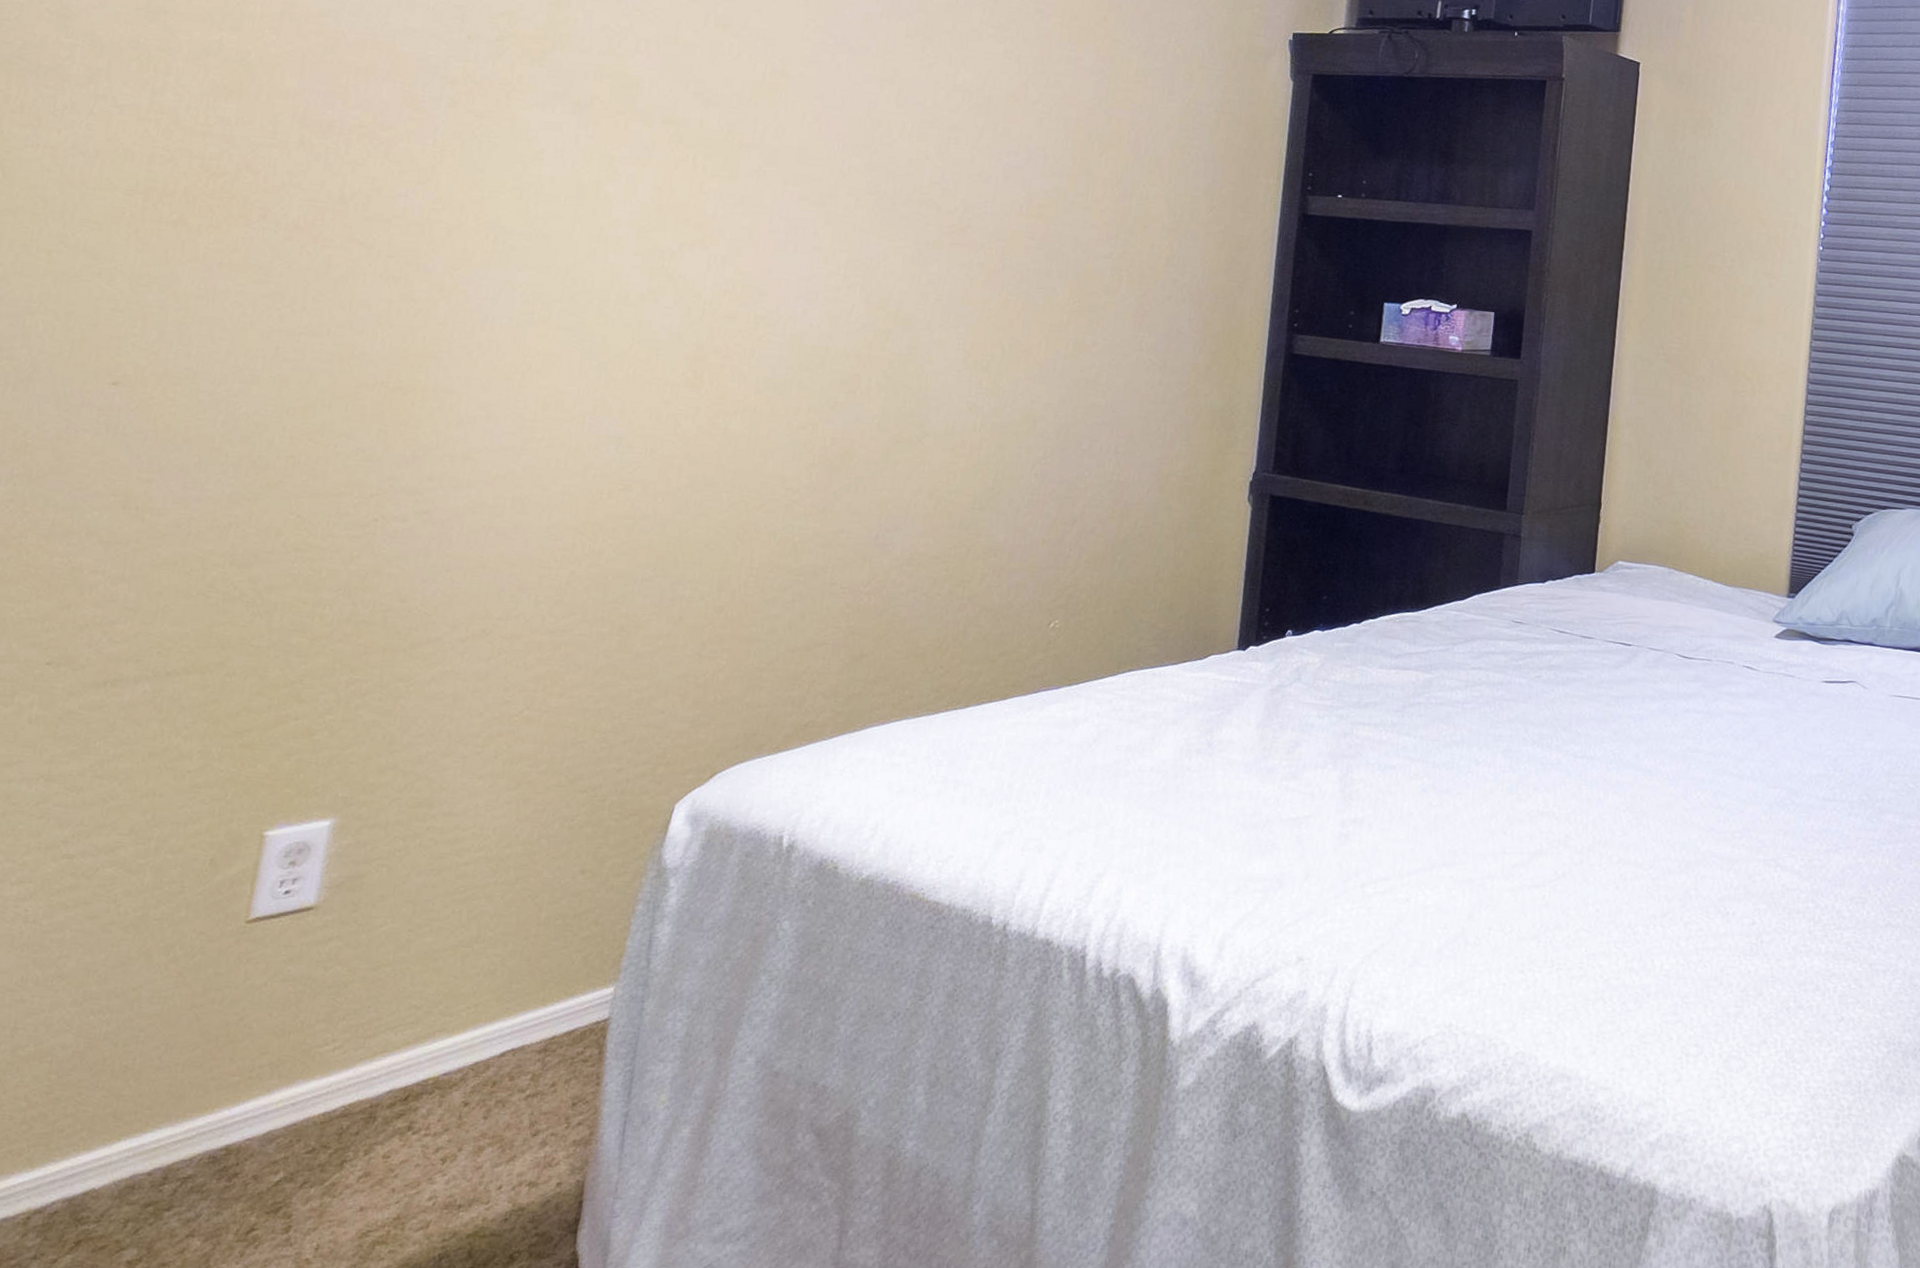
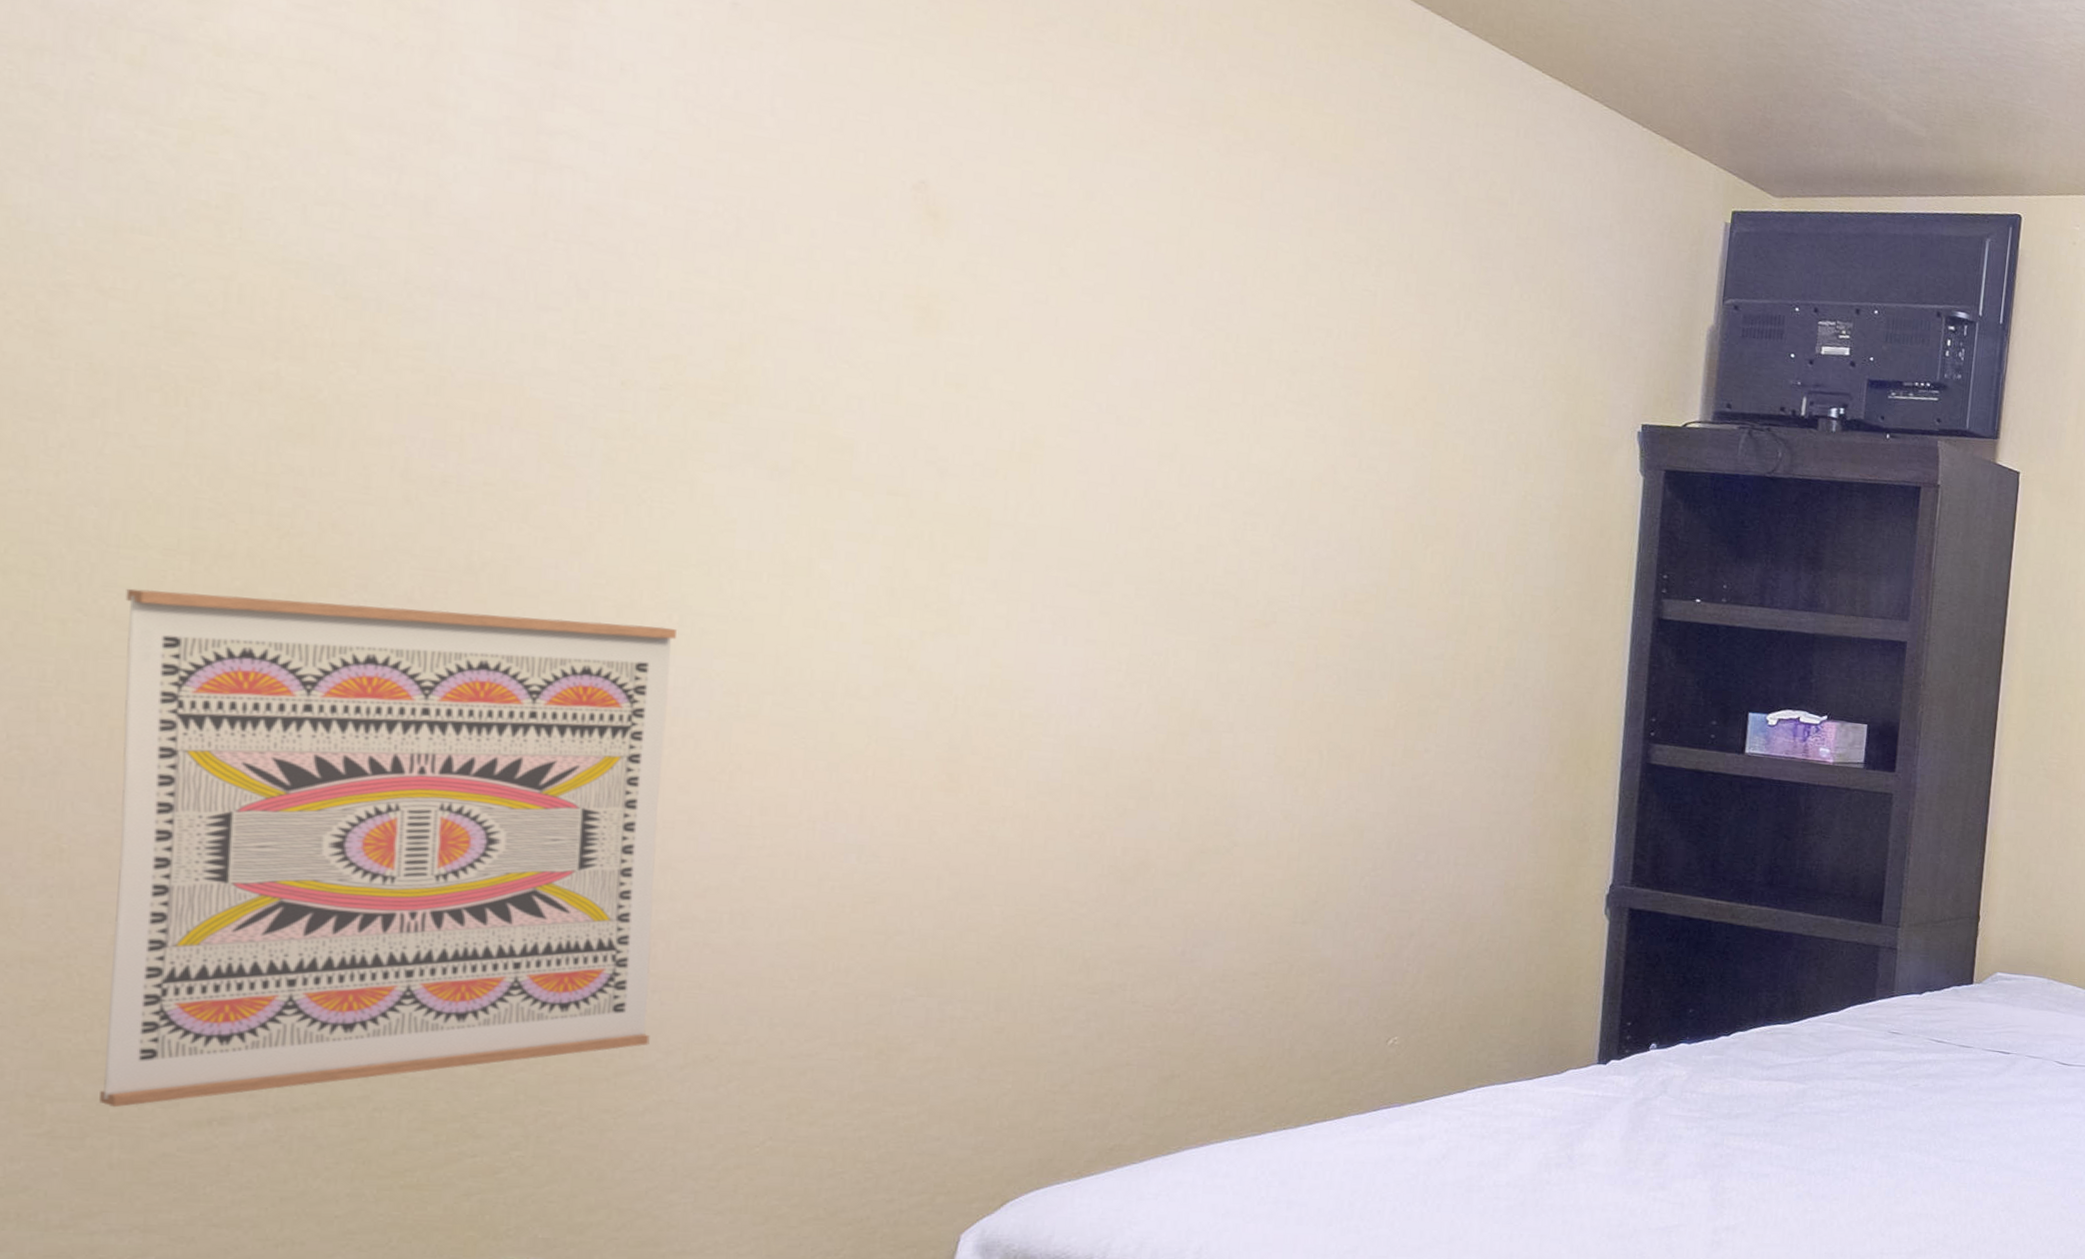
wall art: none [28,223,491,669] -> present [99,588,676,1108]

